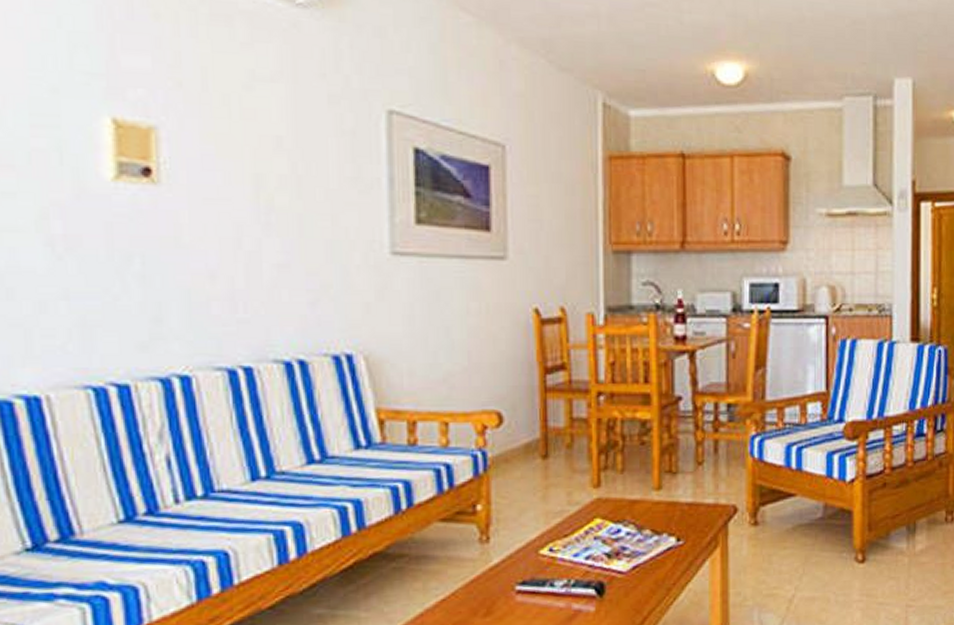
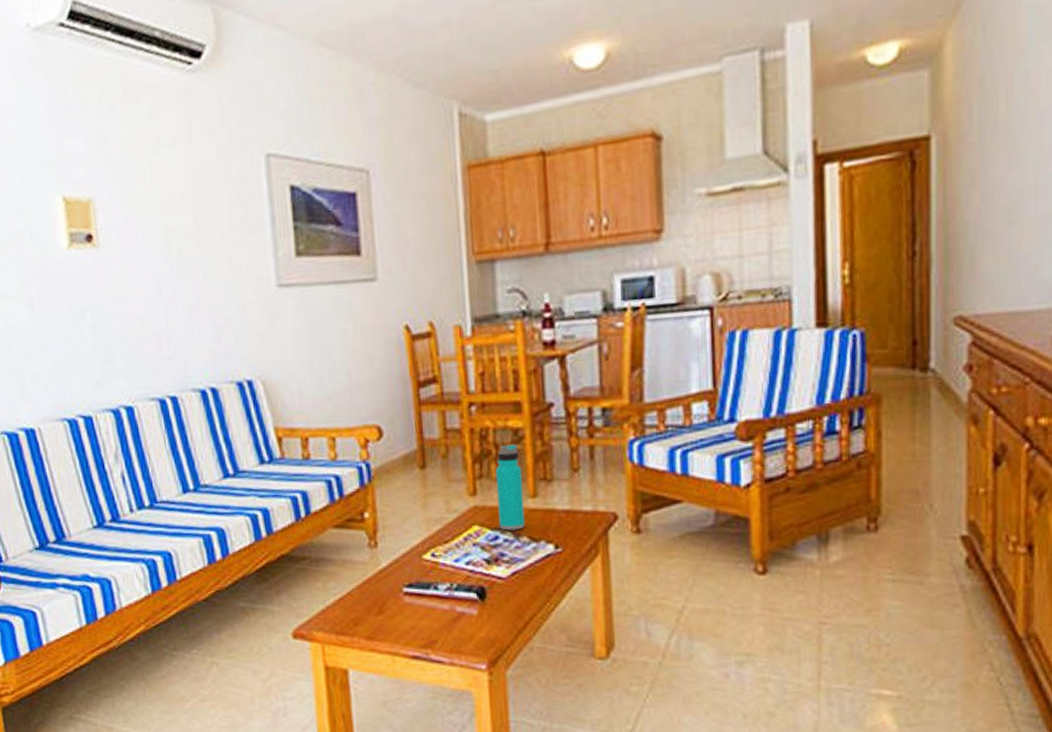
water bottle: none [621,435,649,524] -> present [495,444,526,531]

